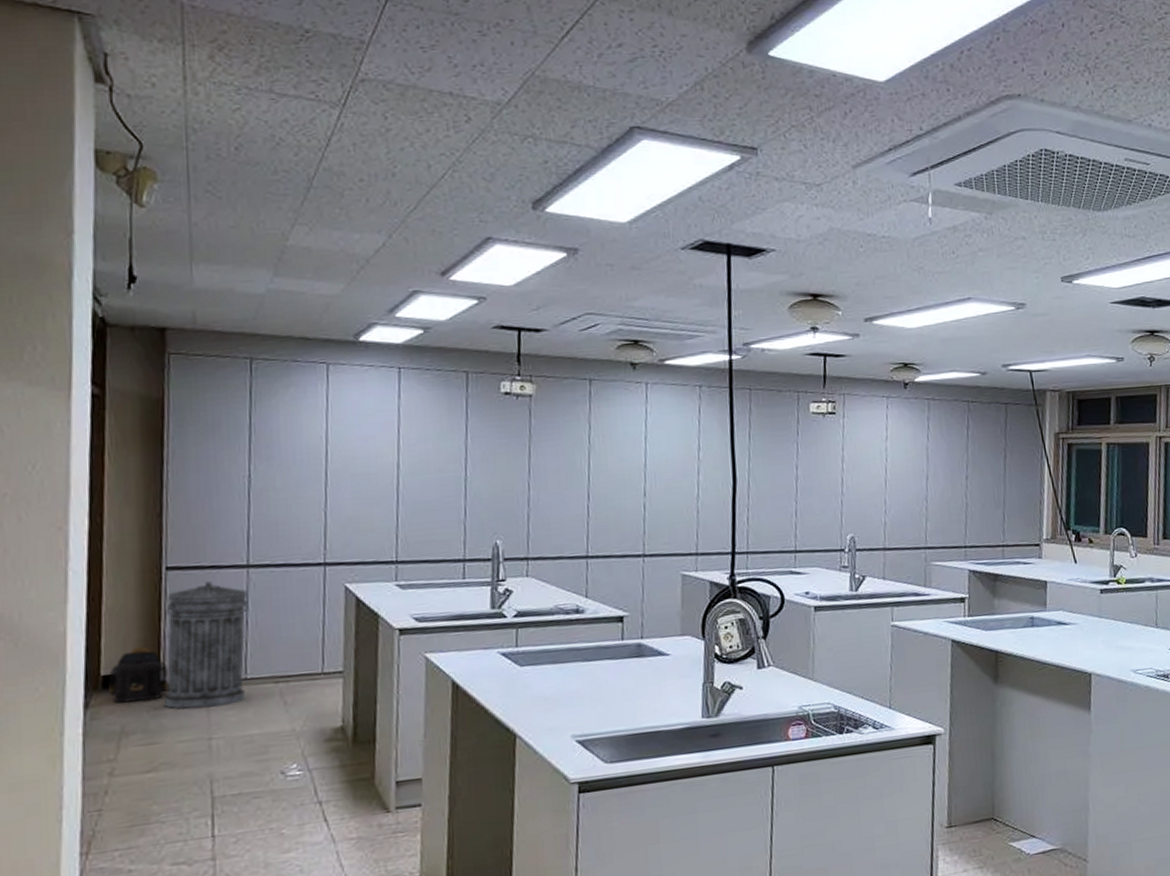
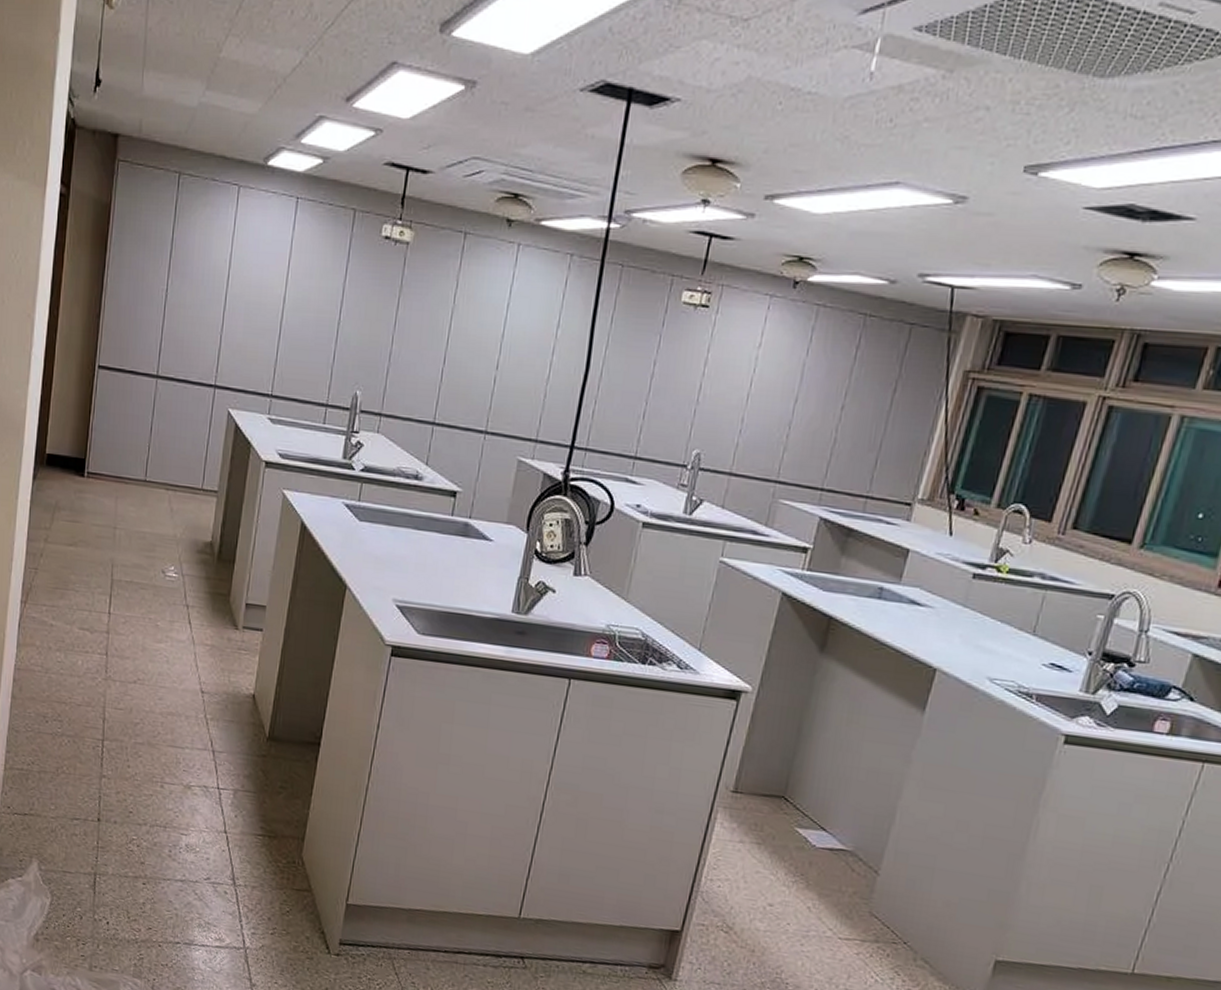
backpack: present [108,646,169,704] -> none [50,434,92,484]
trash can: present [163,580,249,709] -> none [86,384,155,501]

